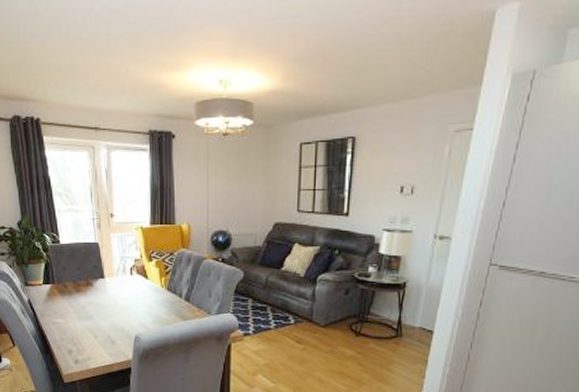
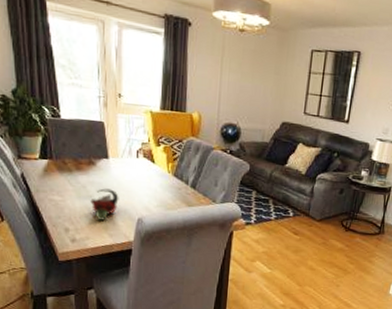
kettle: none [90,308,116,340] -> present [90,188,119,221]

